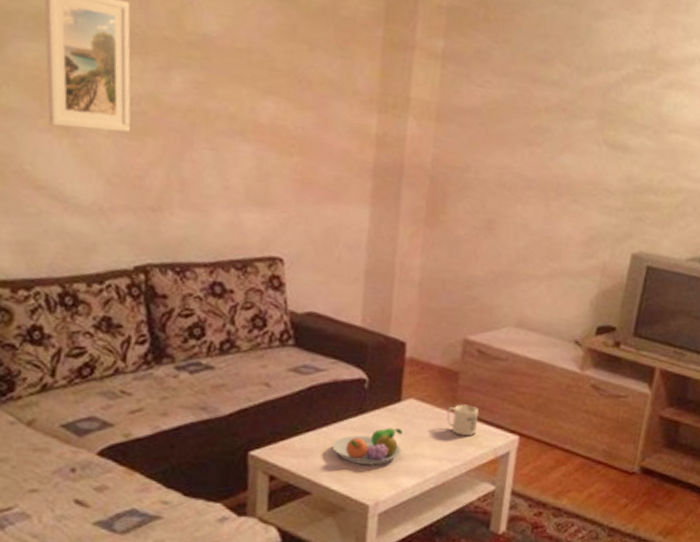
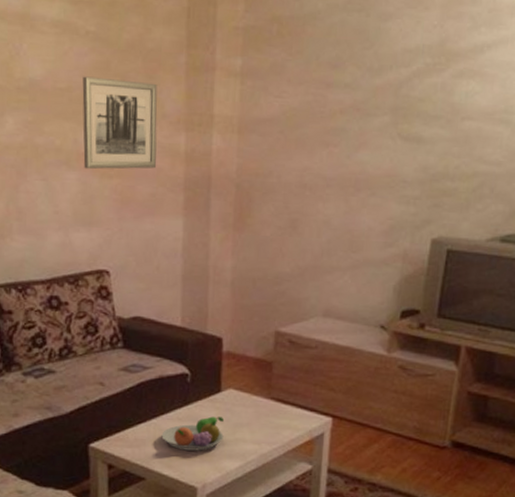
wall art: none [261,38,350,150] -> present [82,76,158,170]
mug: present [446,404,479,436] -> none [263,391,293,421]

